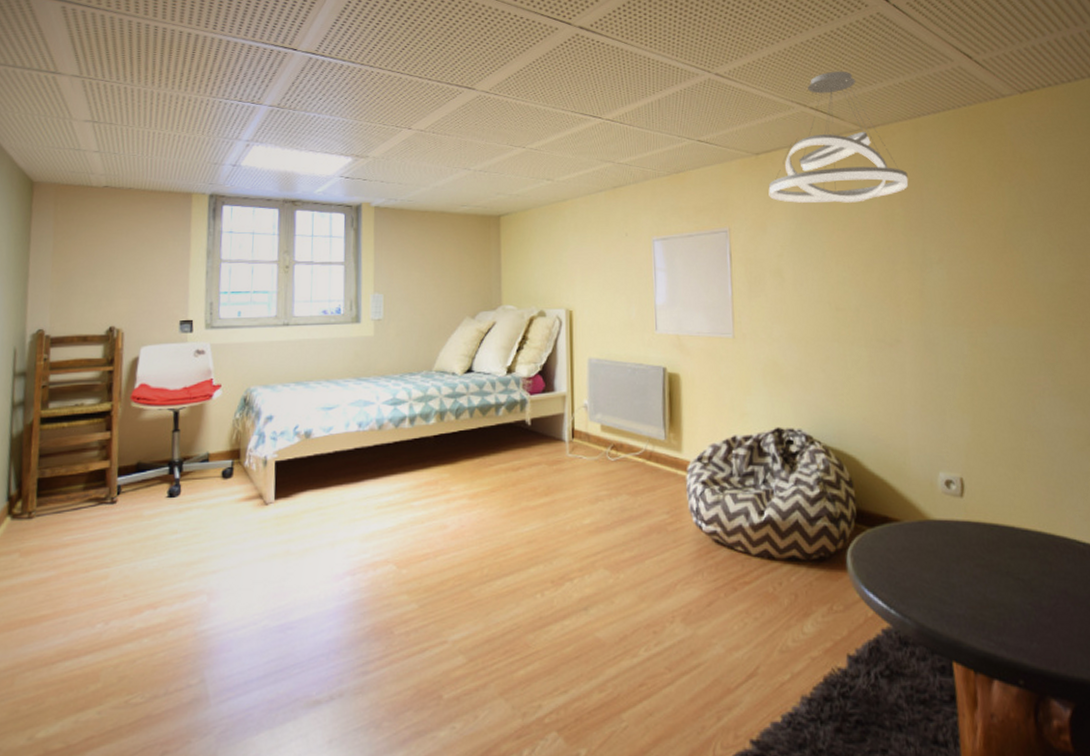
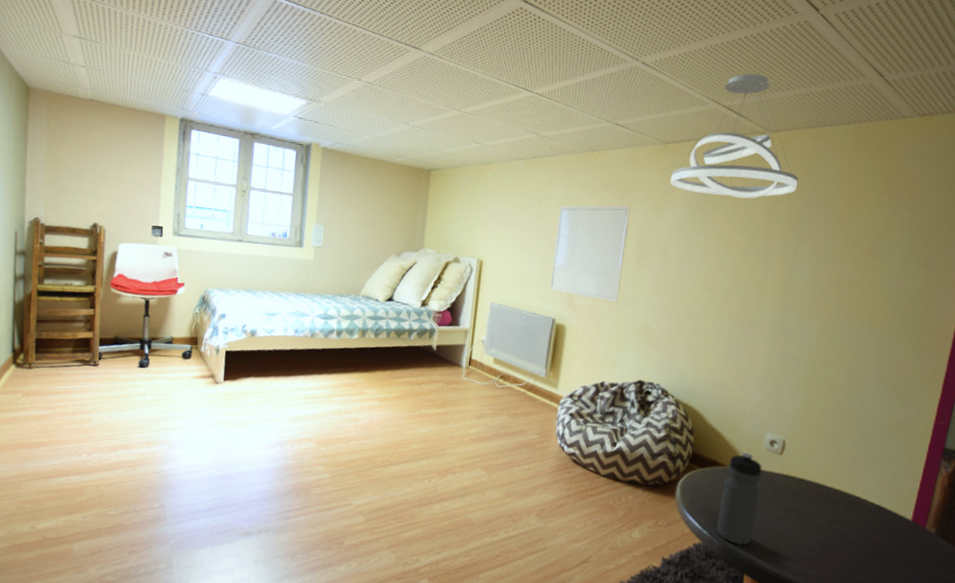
water bottle: none [902,500,952,624] -> present [715,452,762,546]

